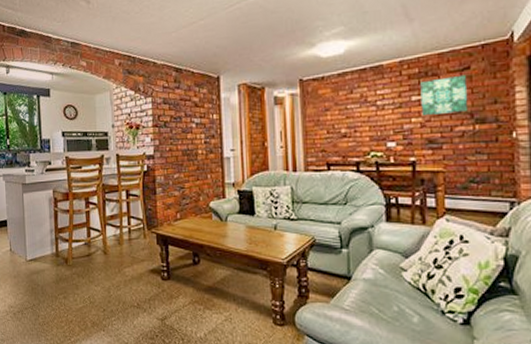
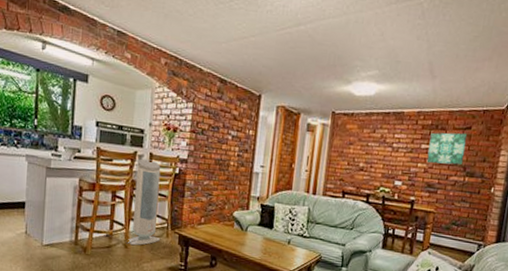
air purifier: none [104,161,139,251] -> present [125,159,161,246]

